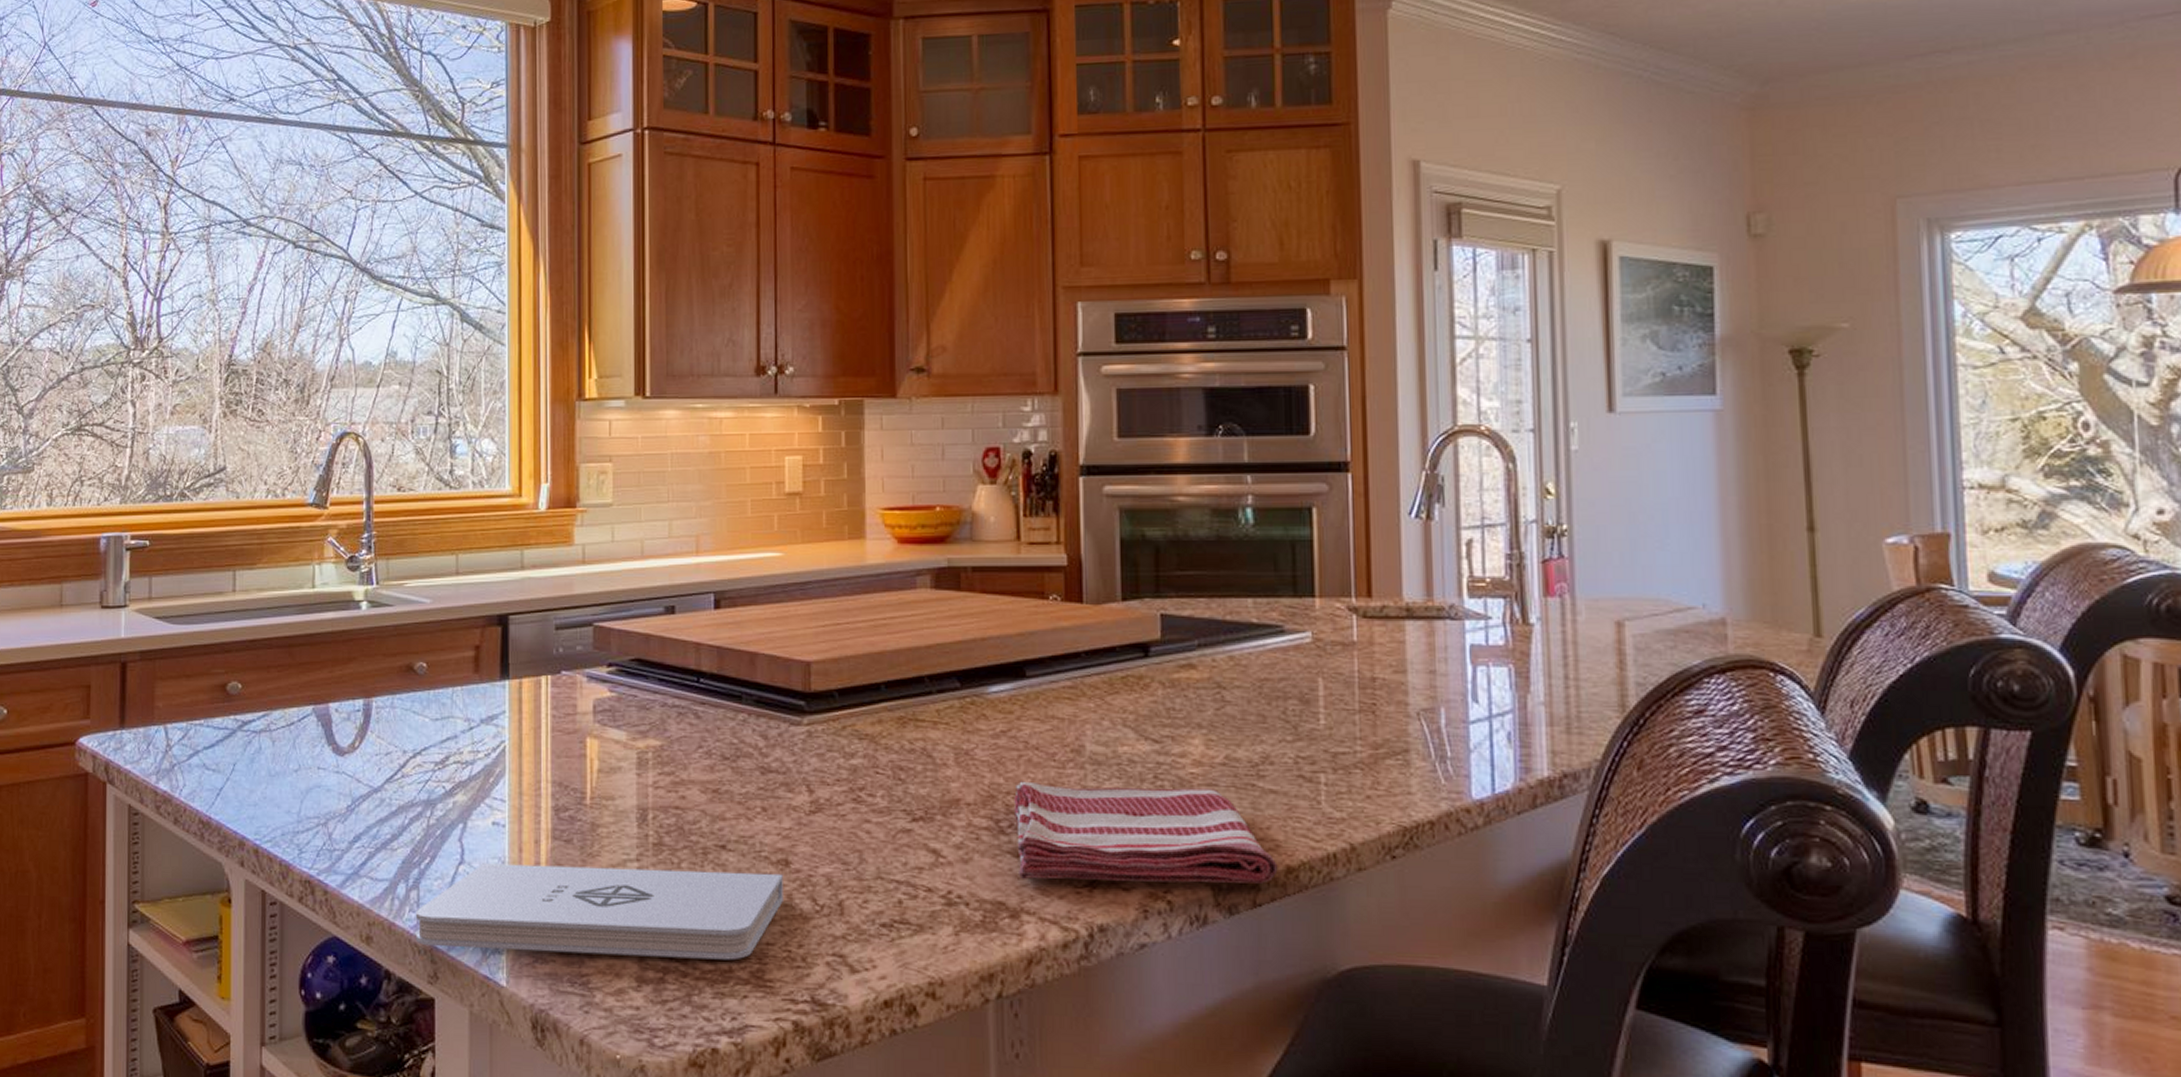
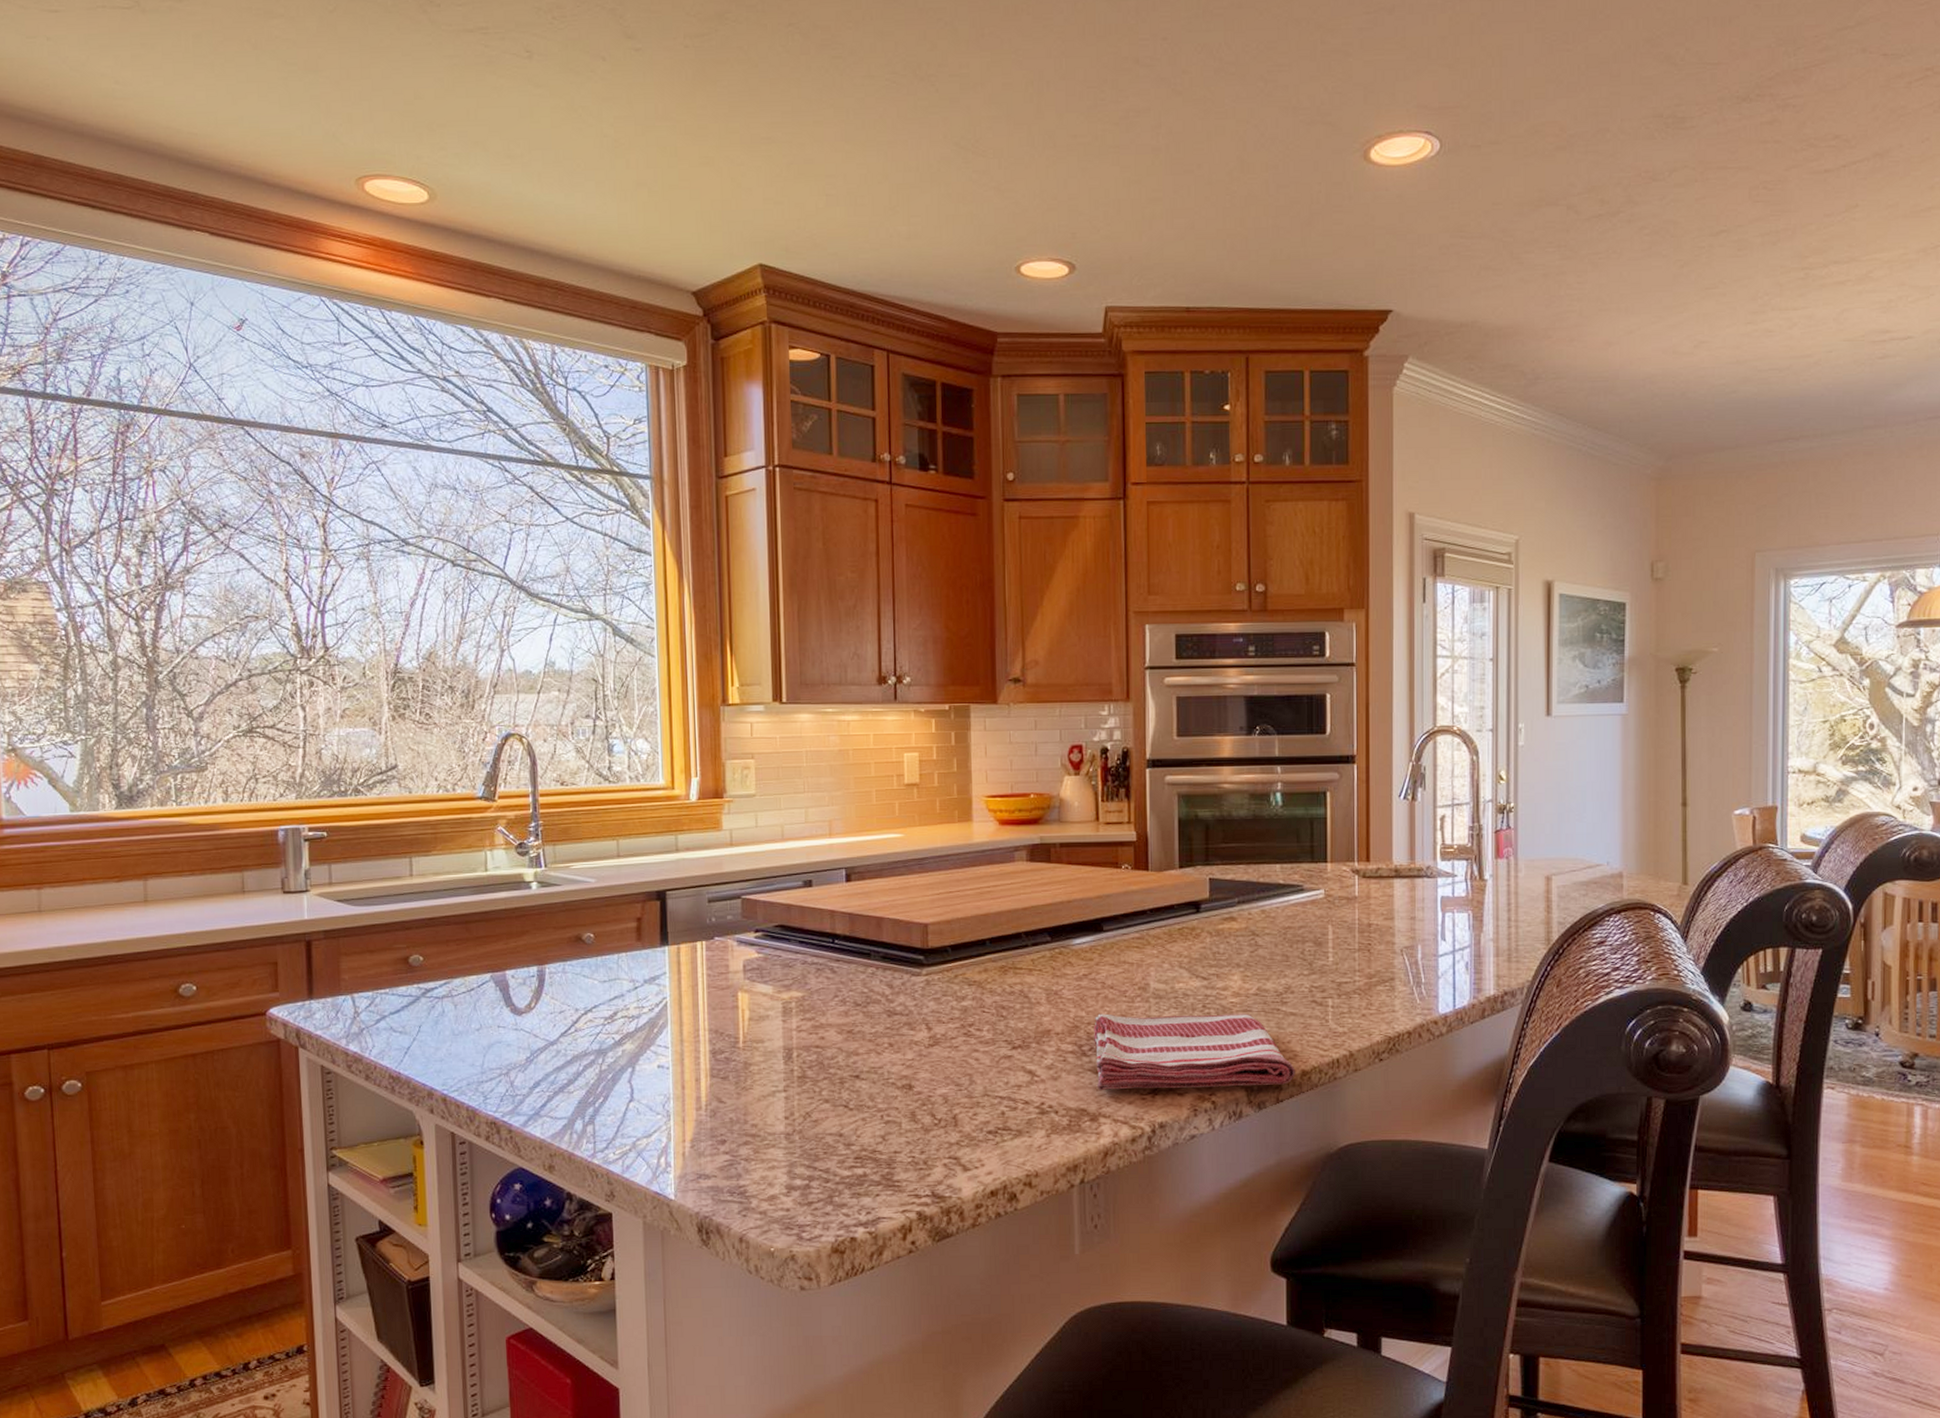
notepad: present [415,863,783,960] -> none [592,1096,908,1171]

